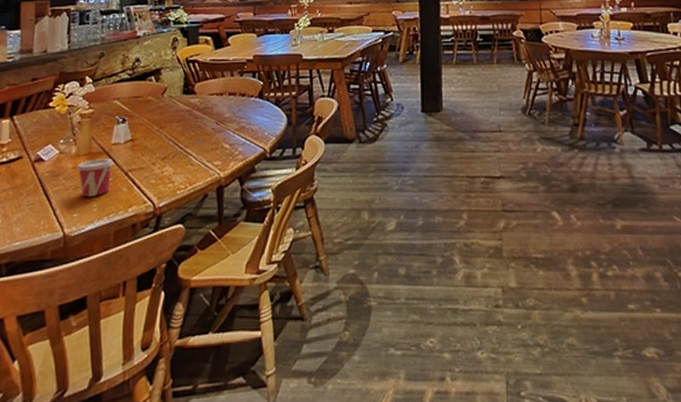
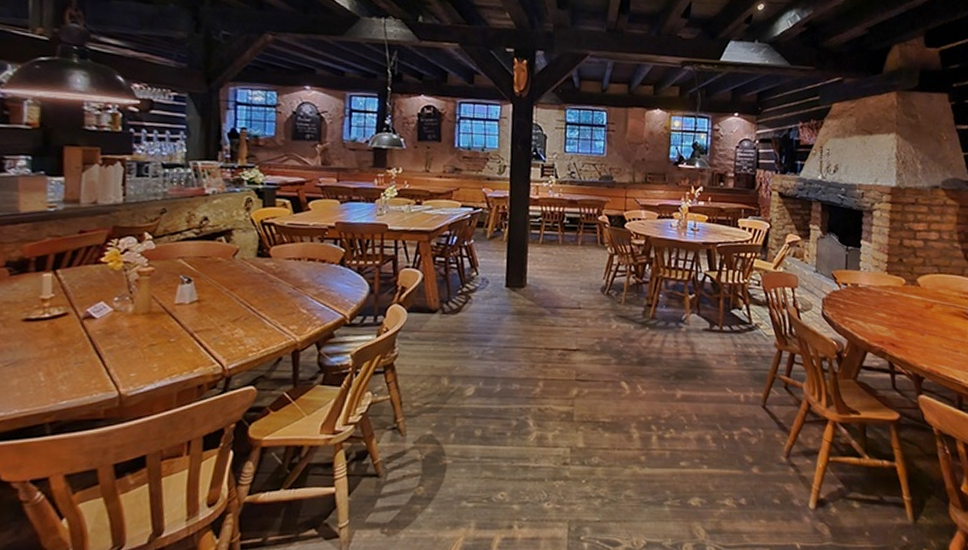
cup: present [76,158,114,197] -> none [133,318,177,357]

